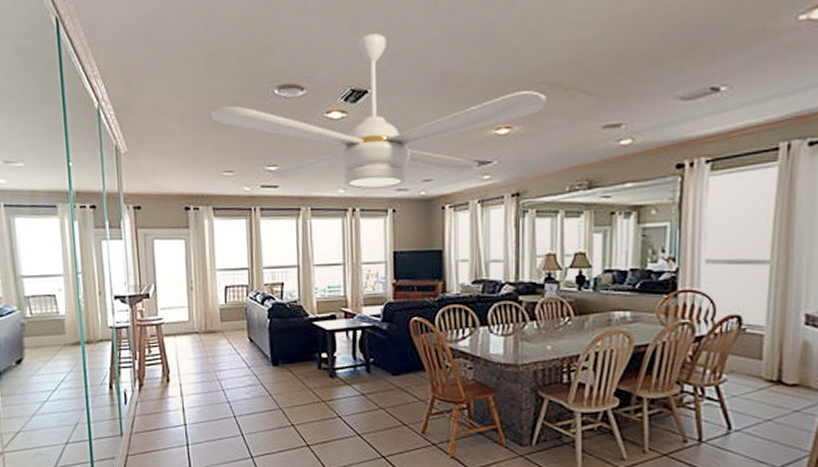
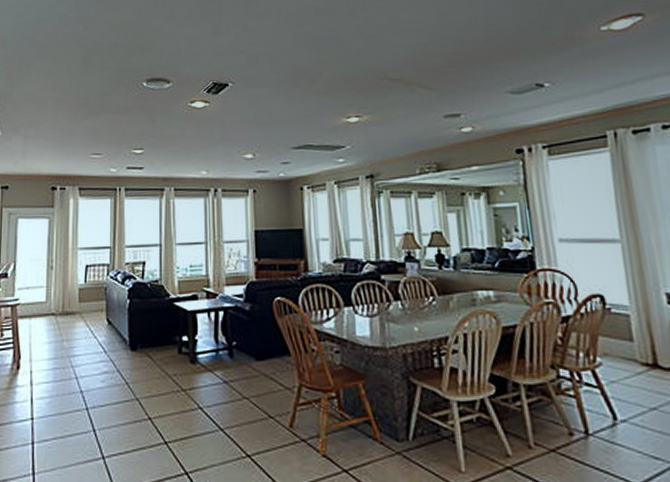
ceiling fan: present [211,33,547,189] -> none [83,37,391,171]

